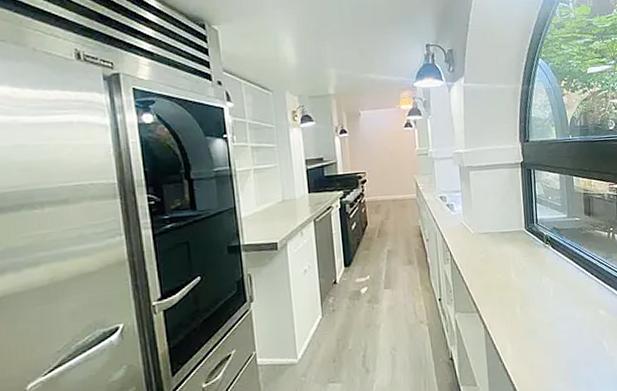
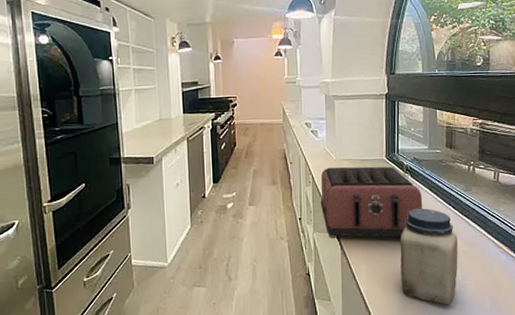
toaster: none [459,237,566,319] -> present [320,166,423,239]
jar: none [544,279,604,380] -> present [400,208,458,306]

